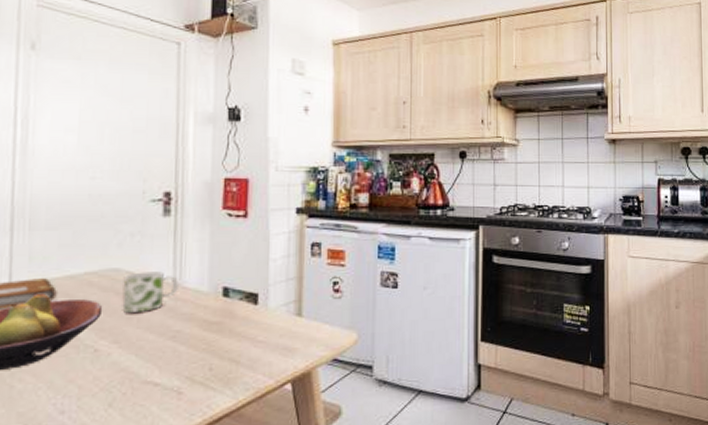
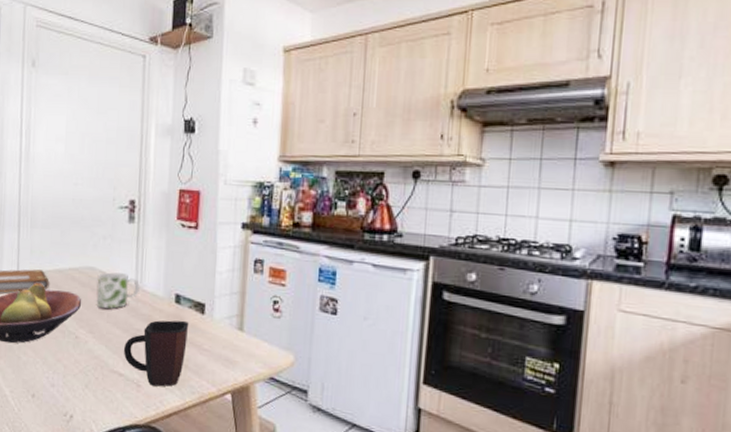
mug: none [159,314,240,390] -> present [123,320,189,387]

